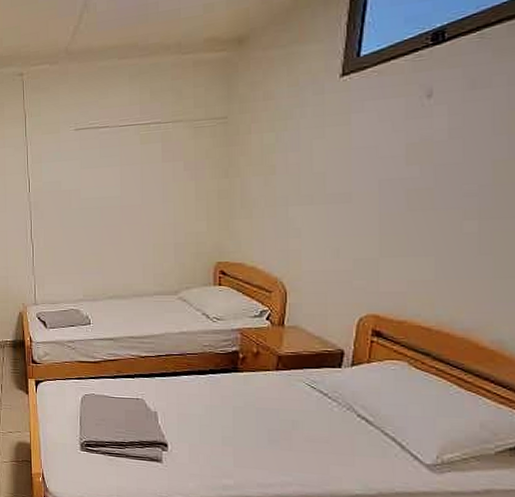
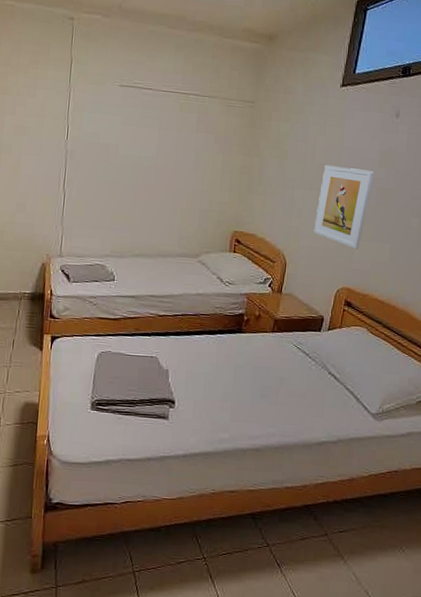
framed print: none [319,170,400,268] -> present [313,165,374,249]

